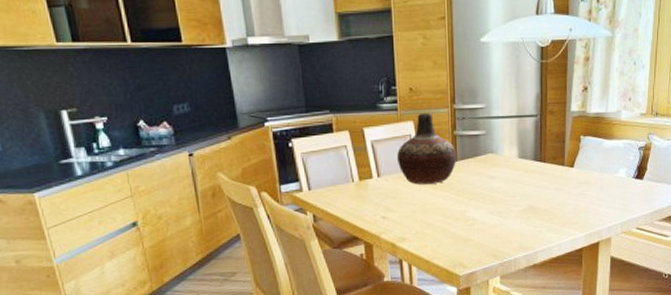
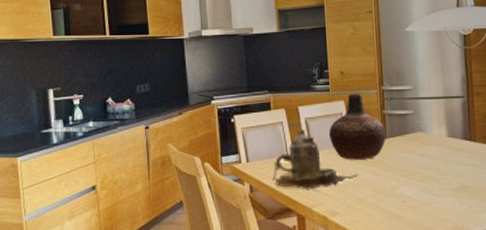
teapot: none [337,154,427,217] -> present [272,130,358,190]

